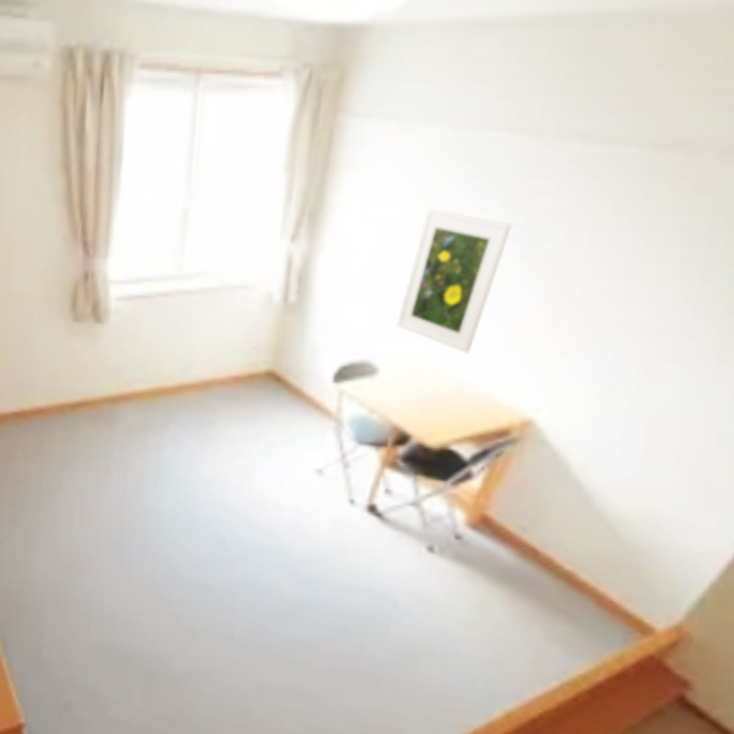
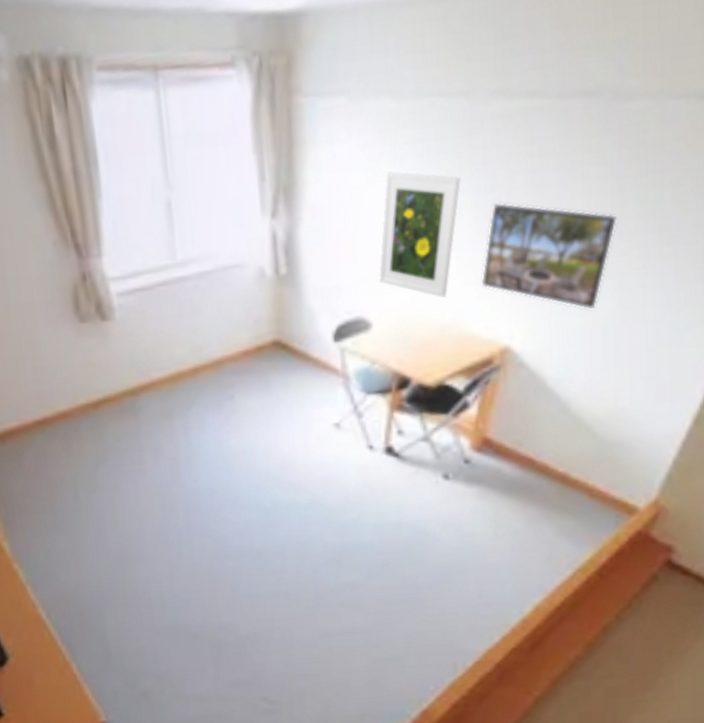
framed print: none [514,259,695,393] -> present [481,203,617,309]

